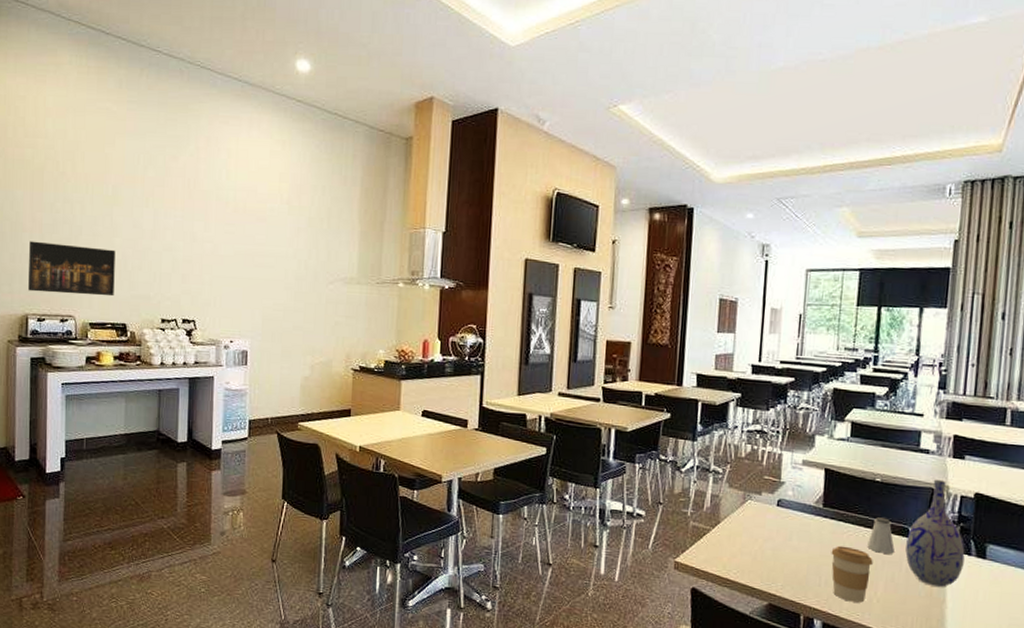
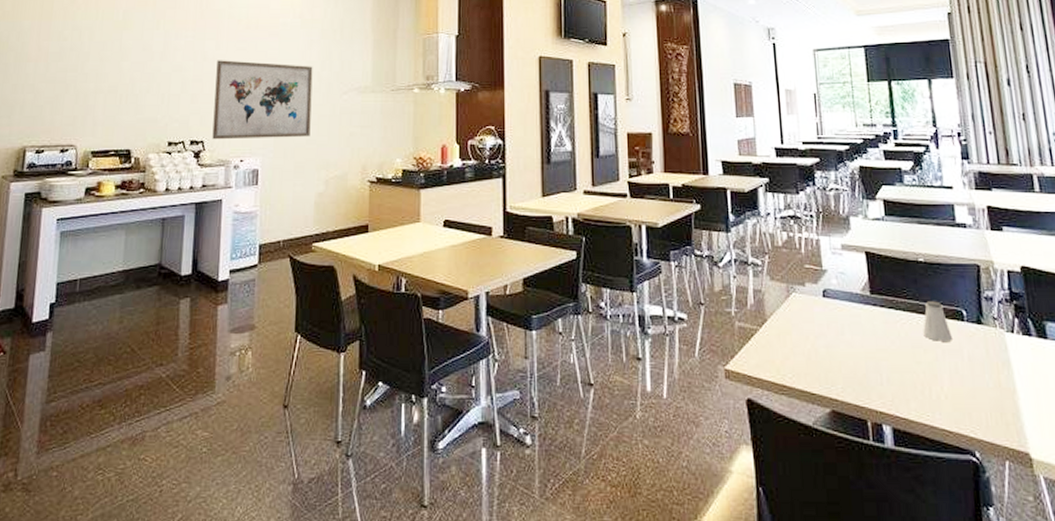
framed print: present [28,241,116,297] -> none [28,70,123,122]
wall art: none [203,242,300,323] -> present [212,60,313,140]
coffee cup: present [831,545,873,603] -> none [887,336,933,401]
vase: present [905,479,965,588] -> none [962,255,1027,376]

